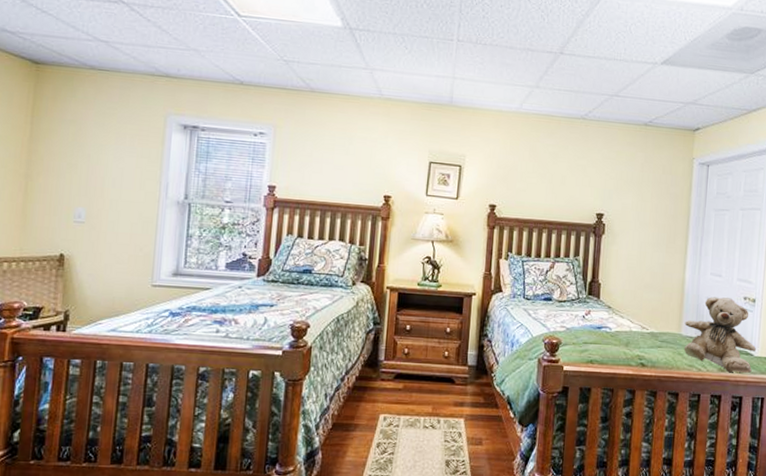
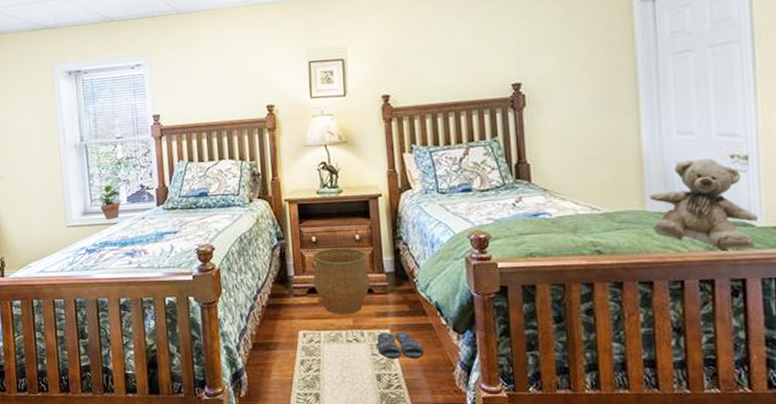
potted plant: none [186,248,221,285] -> present [92,184,121,221]
basket: none [400,338,455,402] -> present [312,247,371,315]
slippers: none [449,421,491,447] -> present [375,332,424,359]

